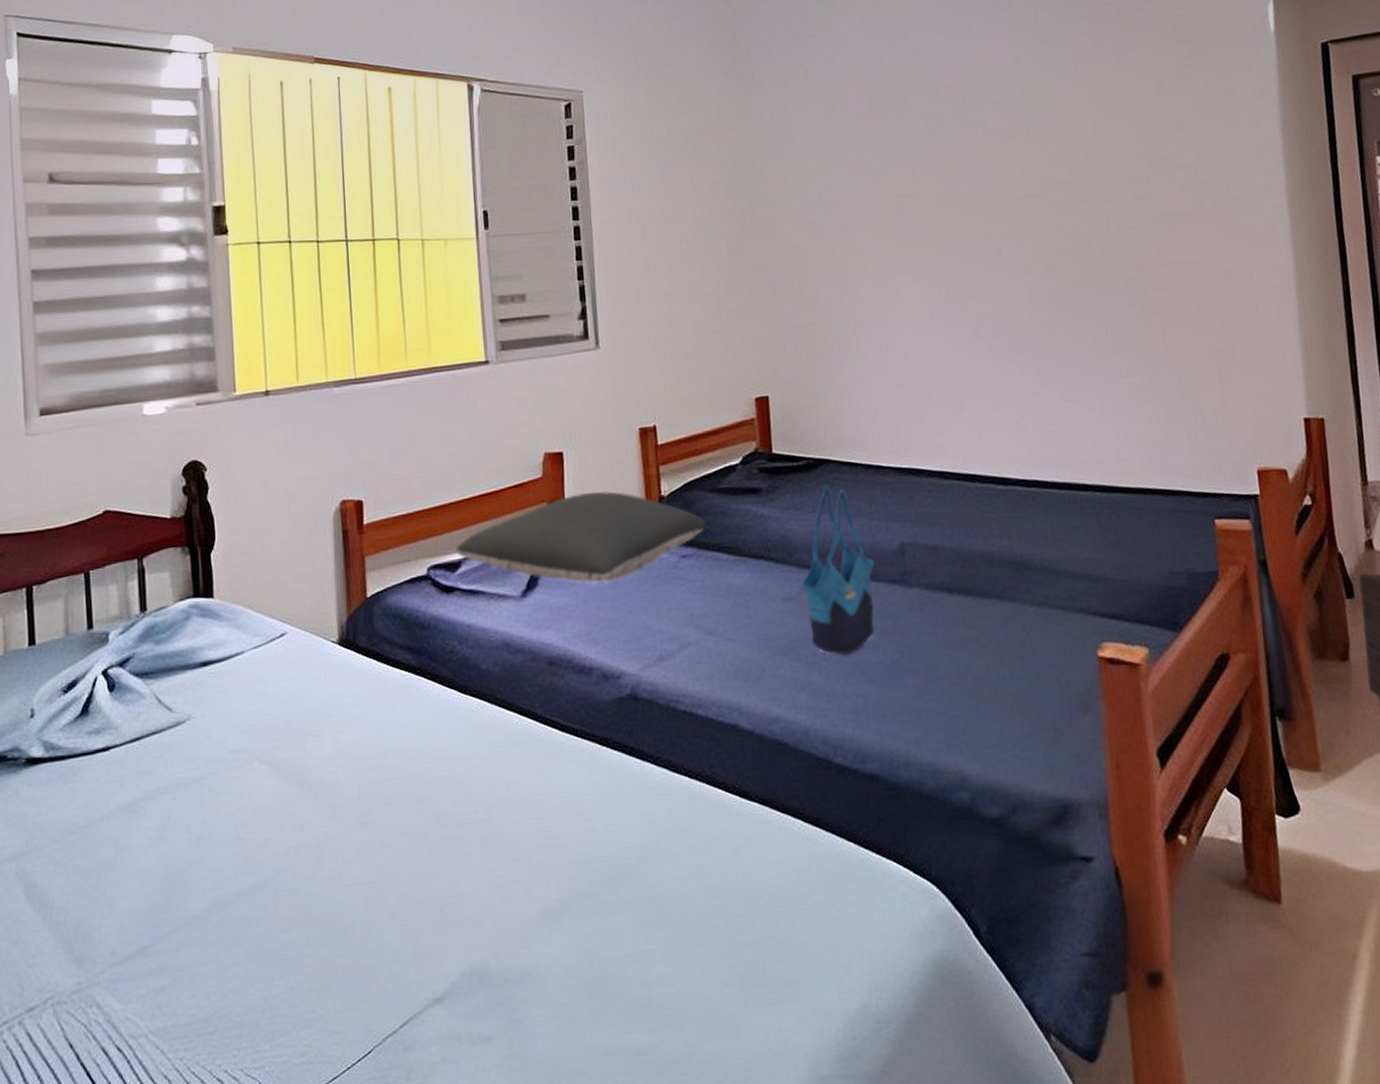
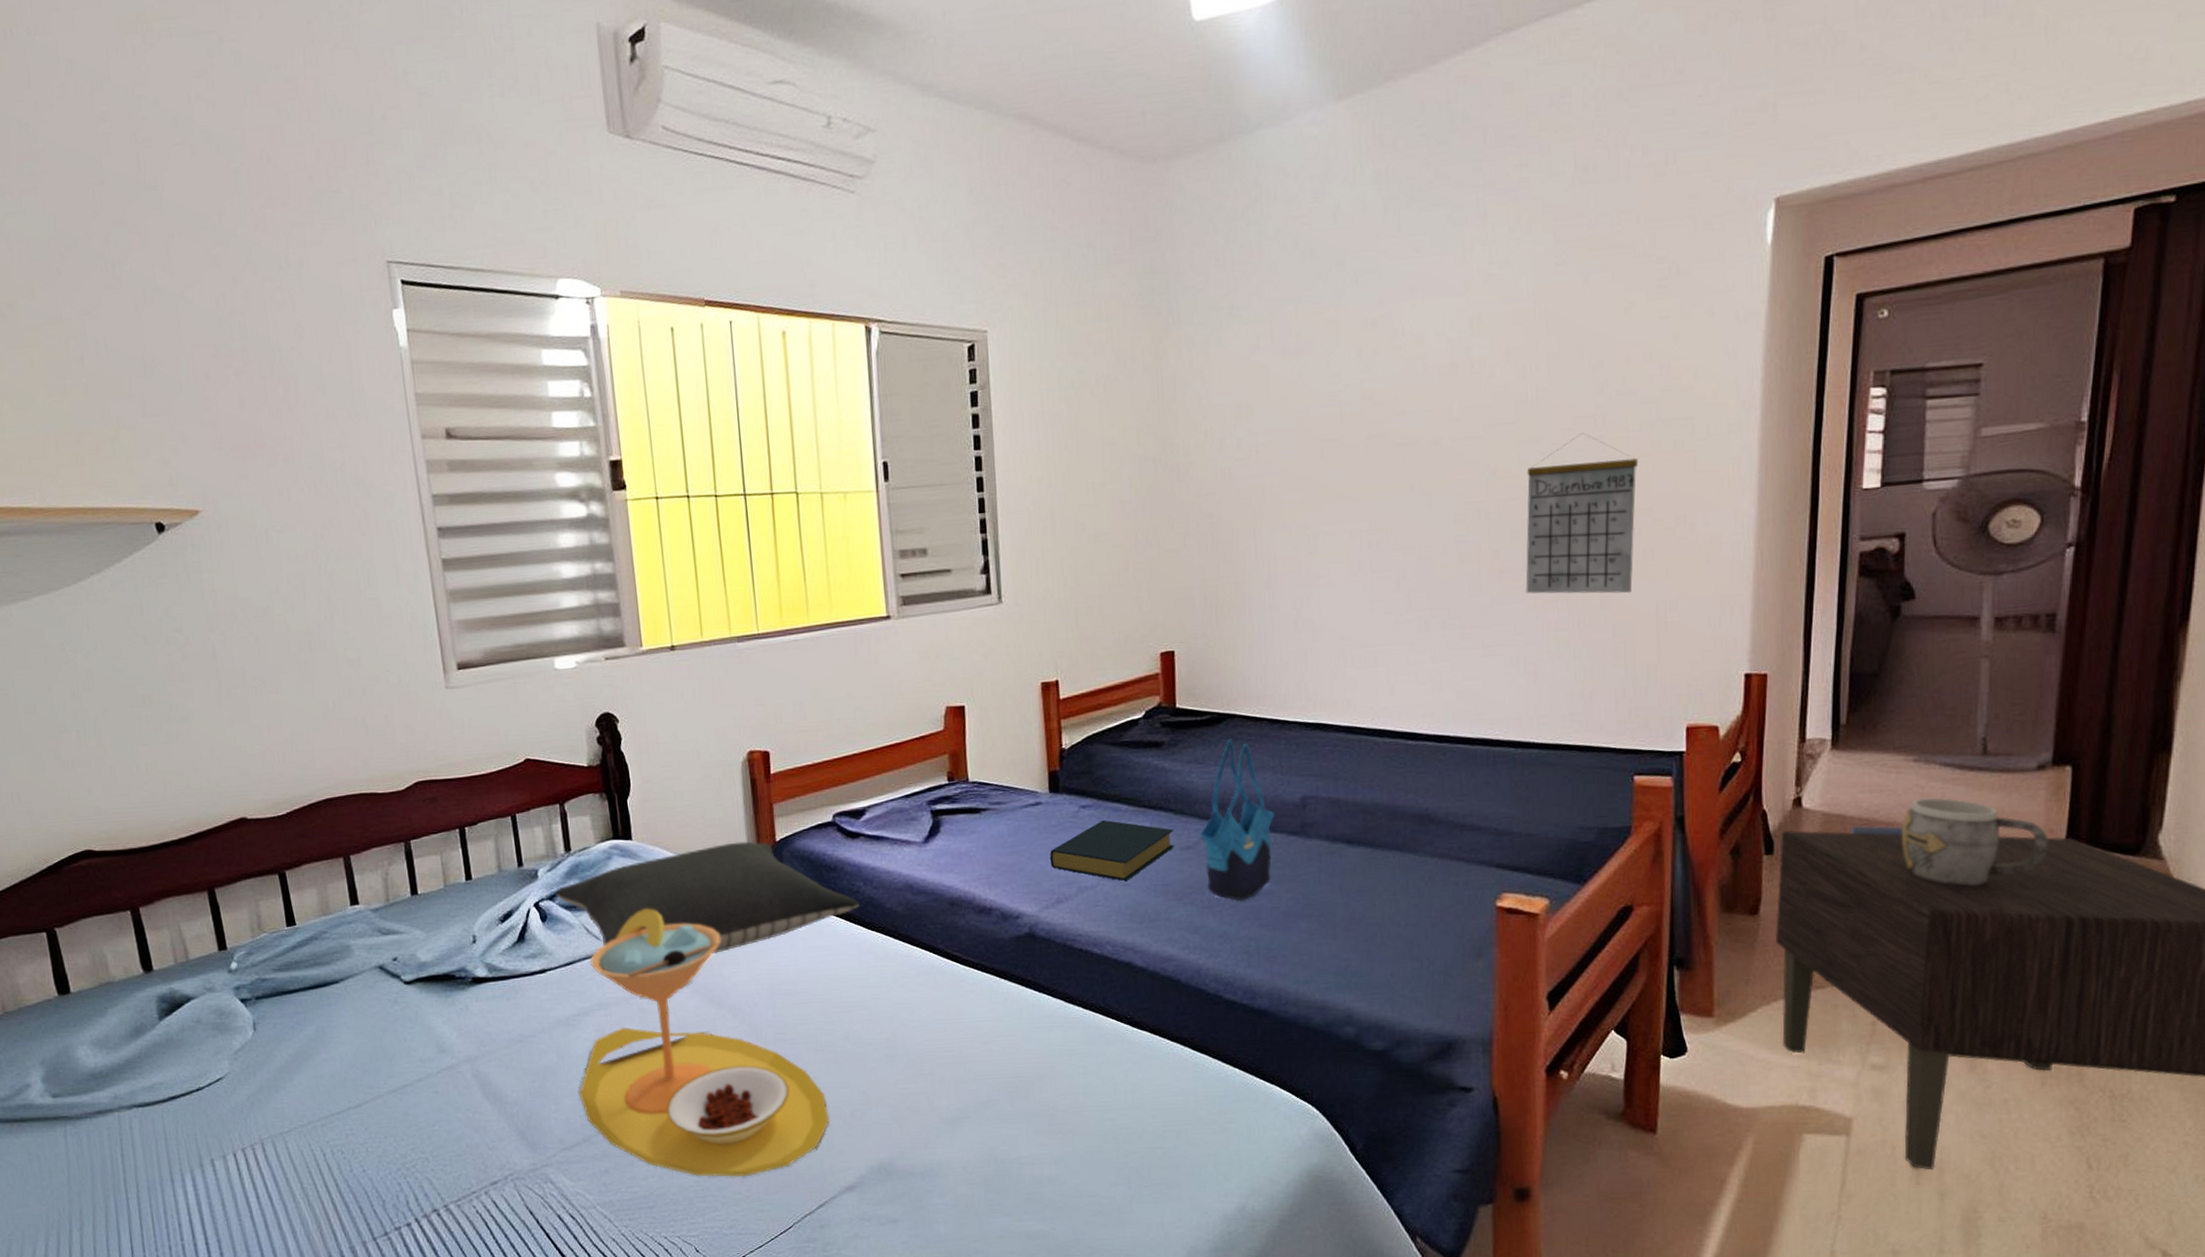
pillow: none [126,598,453,724] -> present [555,841,859,954]
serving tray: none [138,674,417,992] -> present [580,908,830,1178]
pillow: present [454,490,706,583] -> none [859,743,1106,831]
hardback book: none [651,570,776,636] -> present [1050,820,1174,882]
calendar: none [1085,191,1192,341] -> present [1525,432,1639,594]

